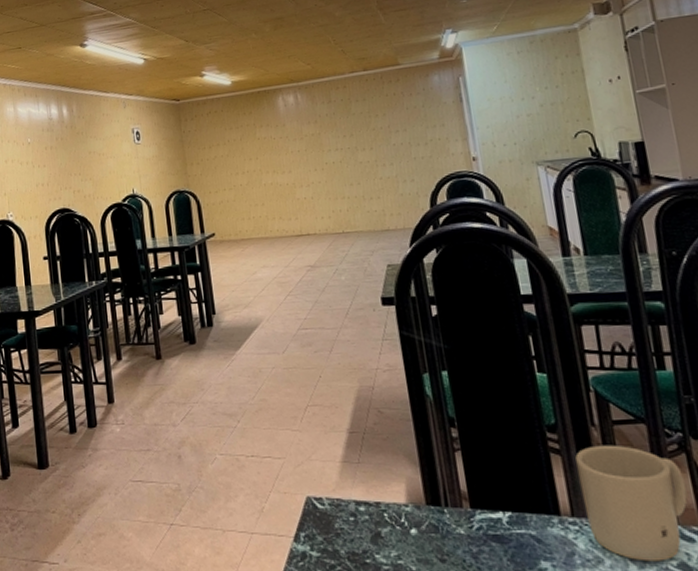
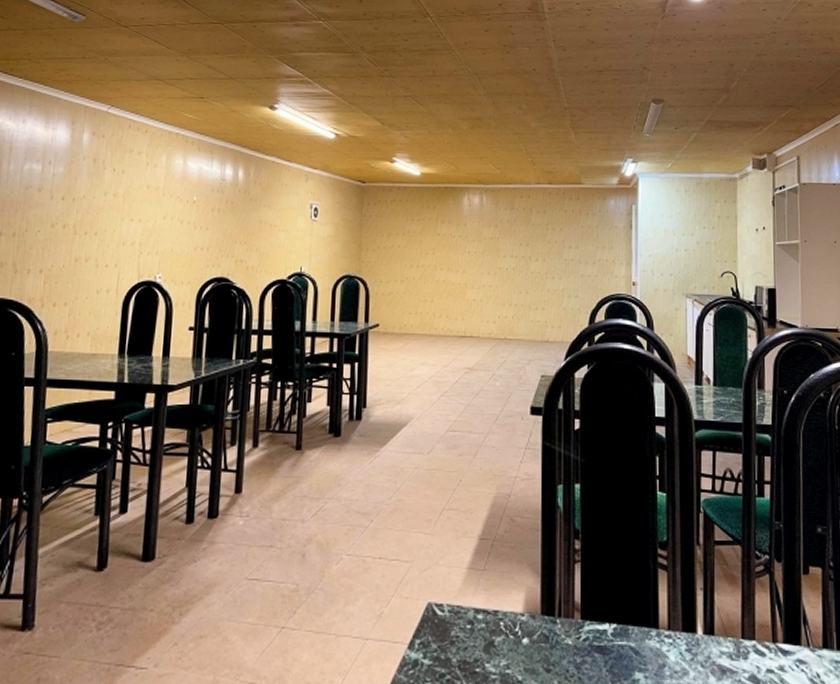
mug: present [575,445,688,562] -> none [679,563,766,674]

